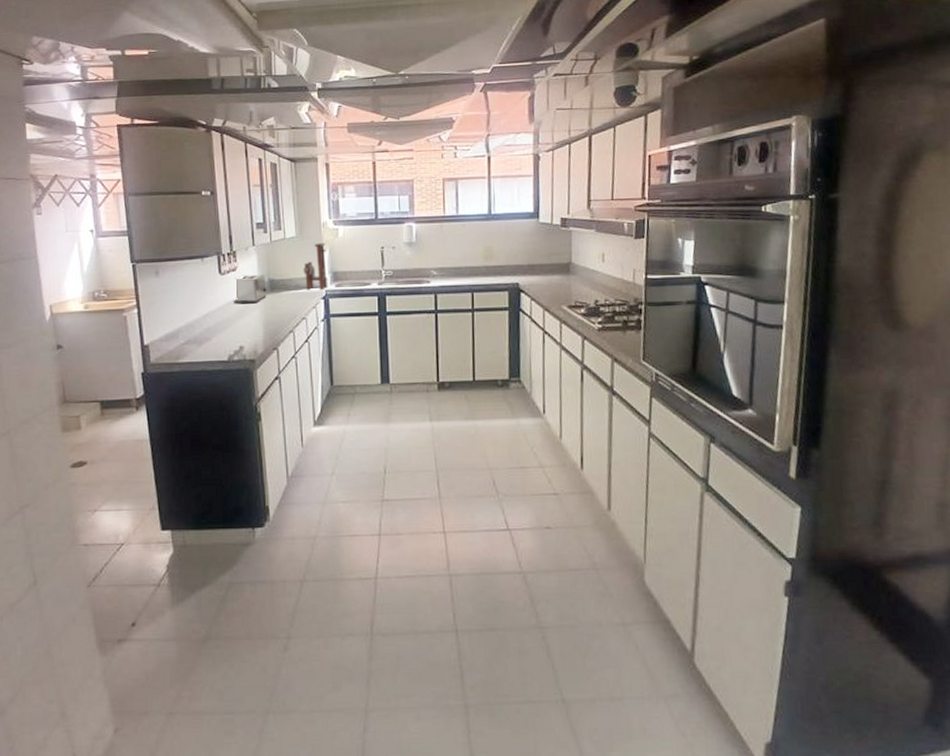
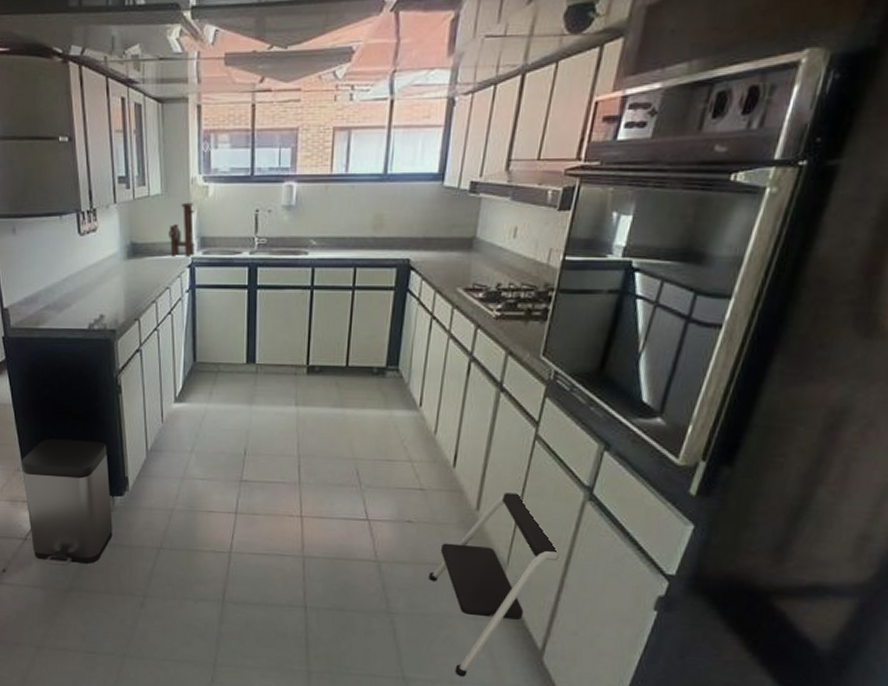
pedal bin: none [156,471,253,611] -> present [21,439,113,565]
toaster: present [233,274,267,305] -> none [93,236,129,269]
step stool: none [573,489,692,692] -> present [429,491,560,677]

